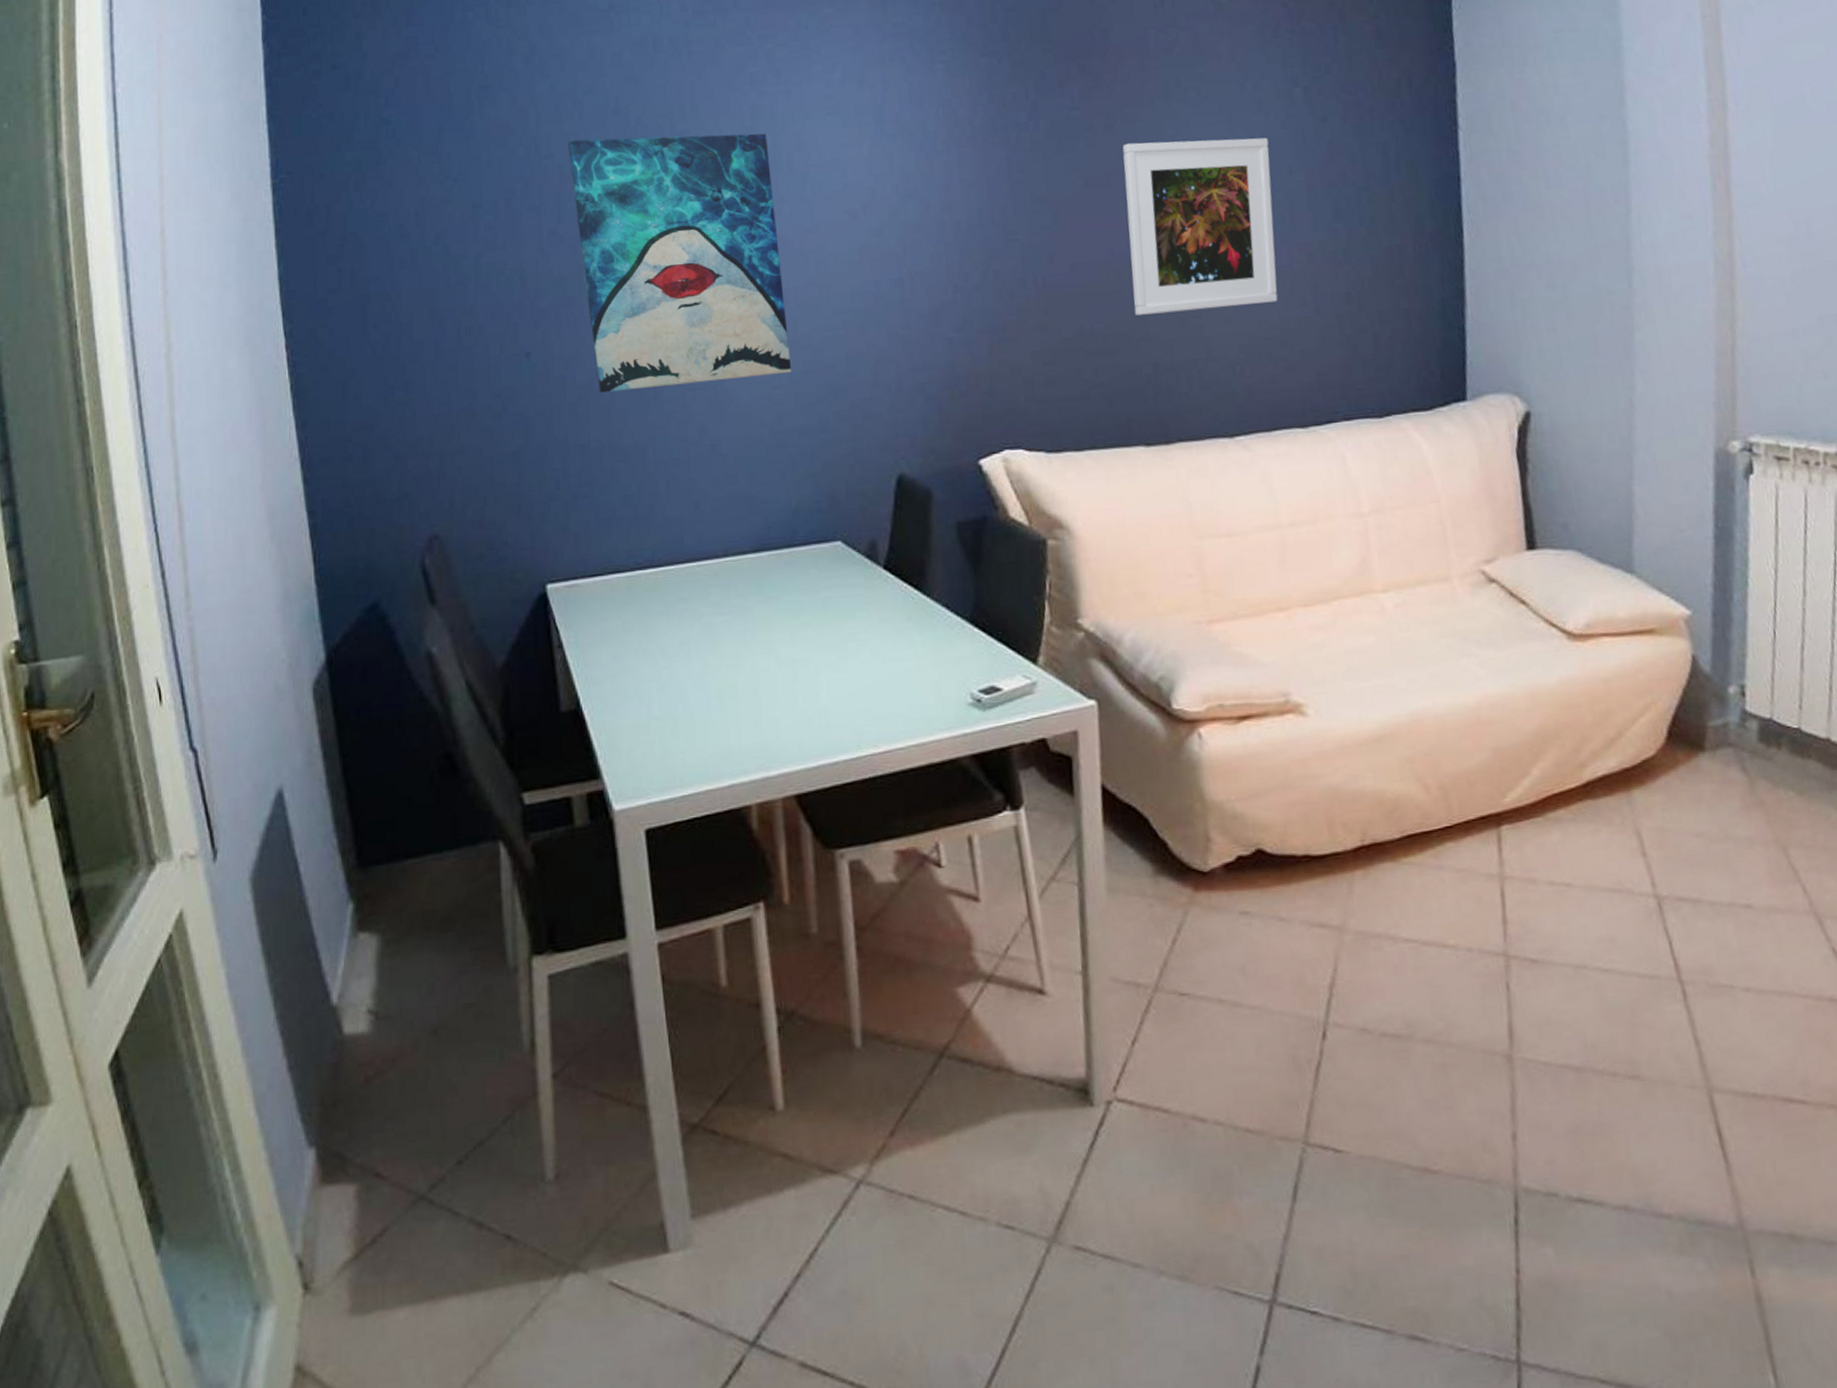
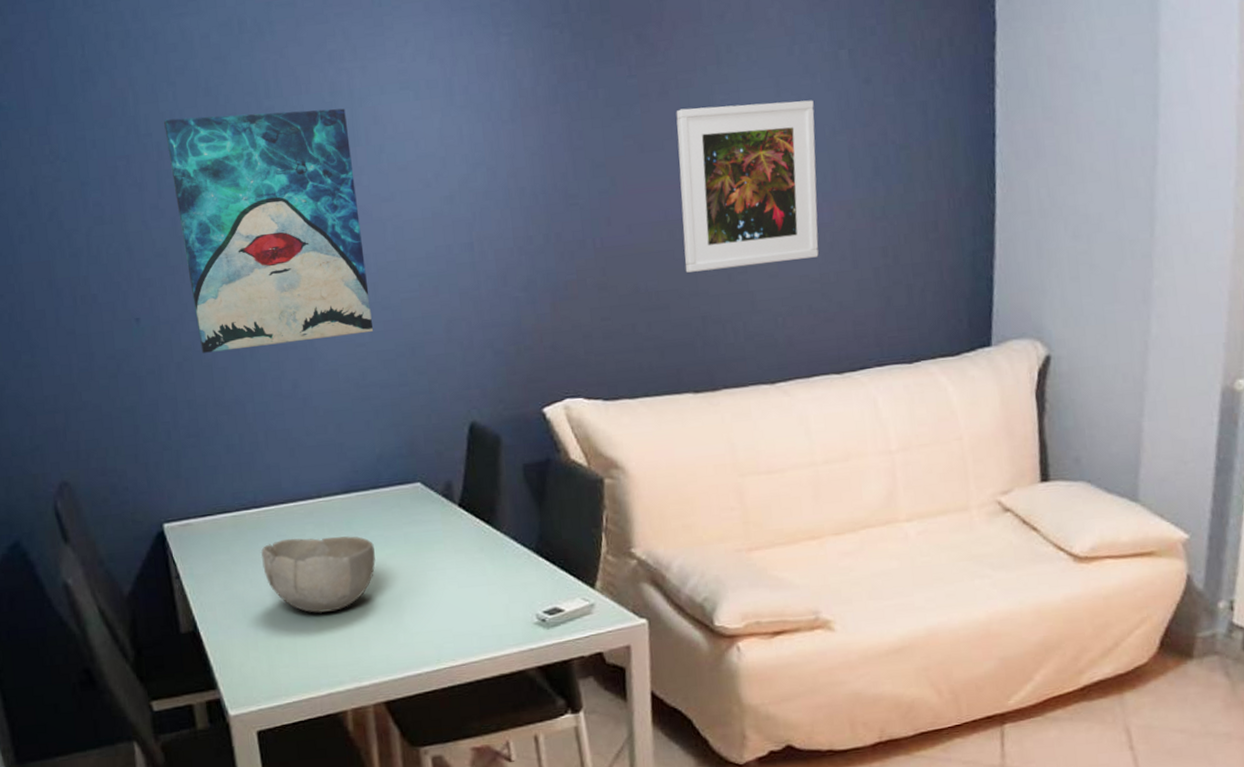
bowl: none [658,601,788,691] -> present [261,536,376,614]

